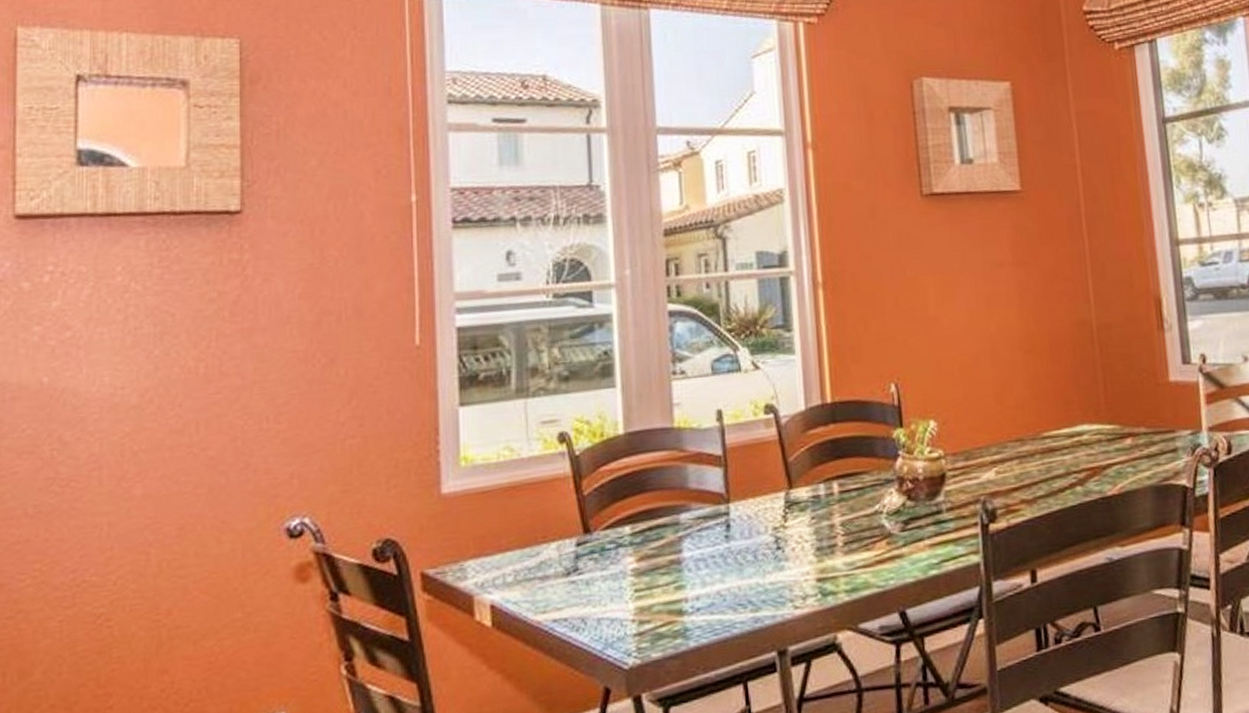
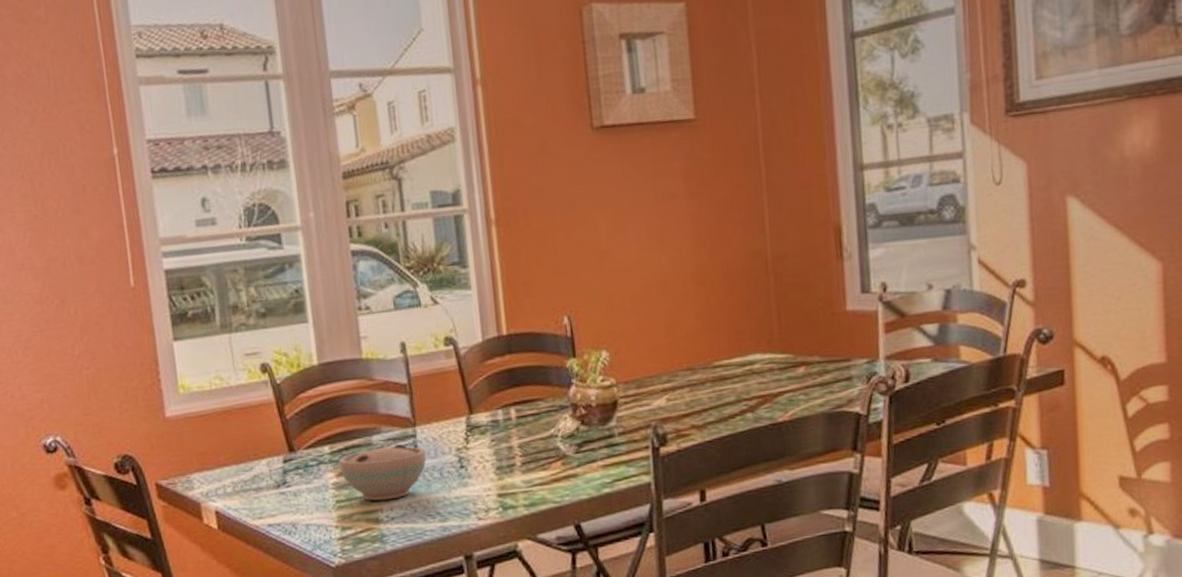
bowl: none [639,523,740,589] -> present [338,444,427,501]

